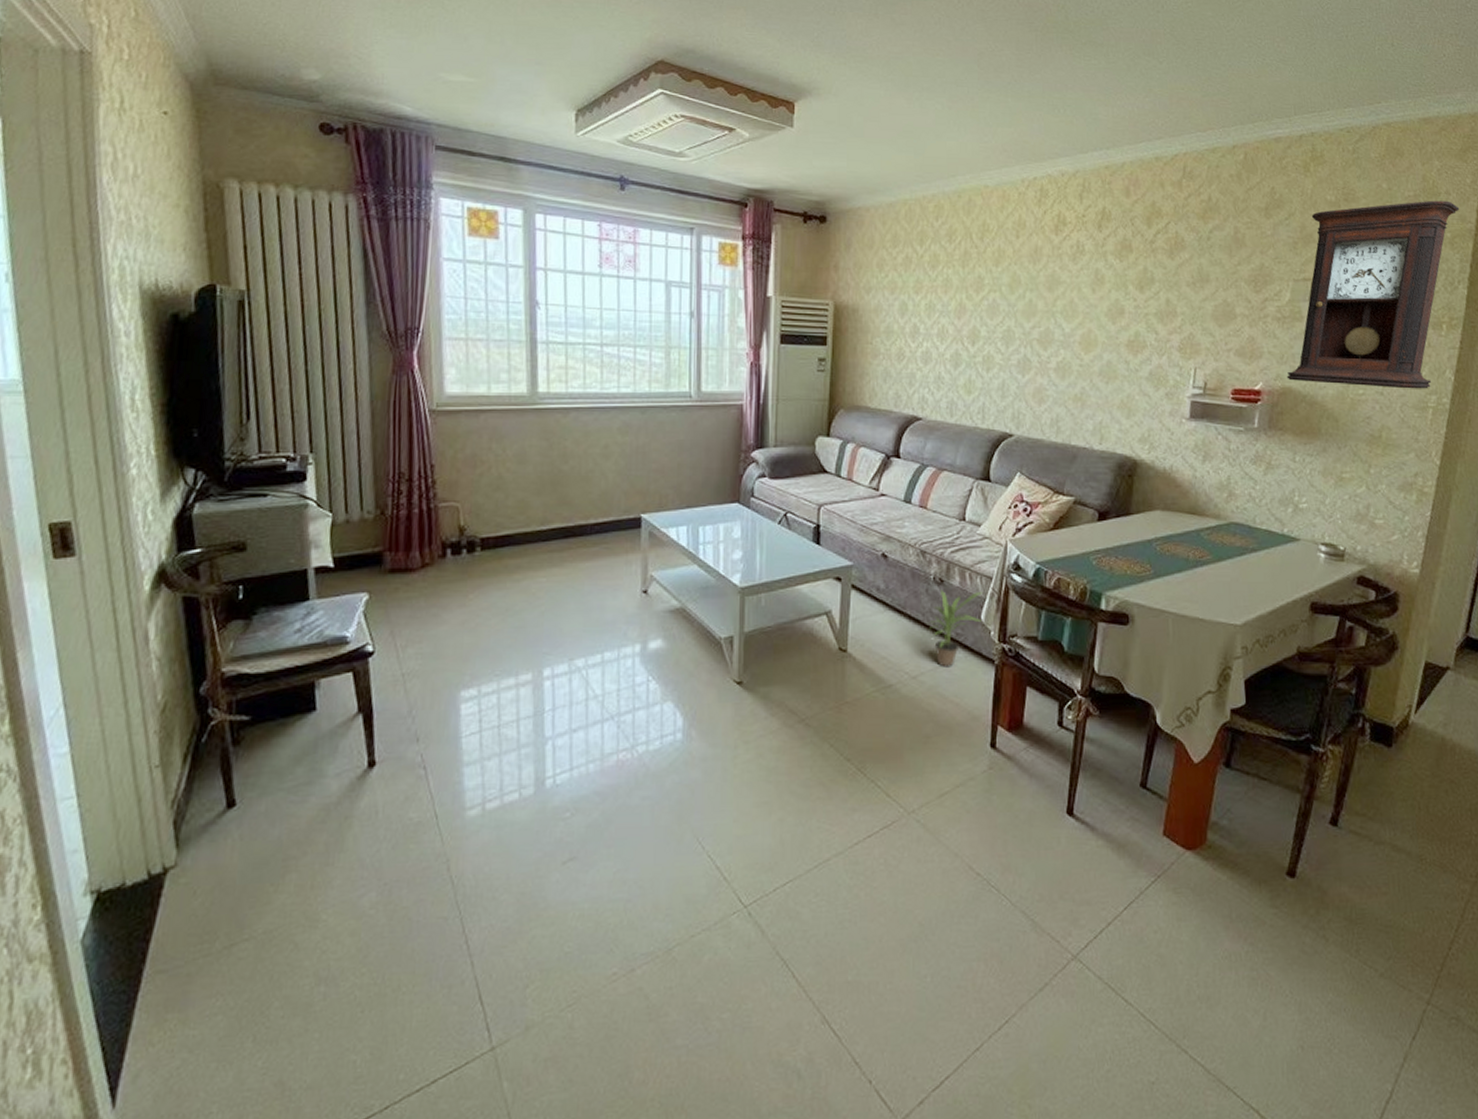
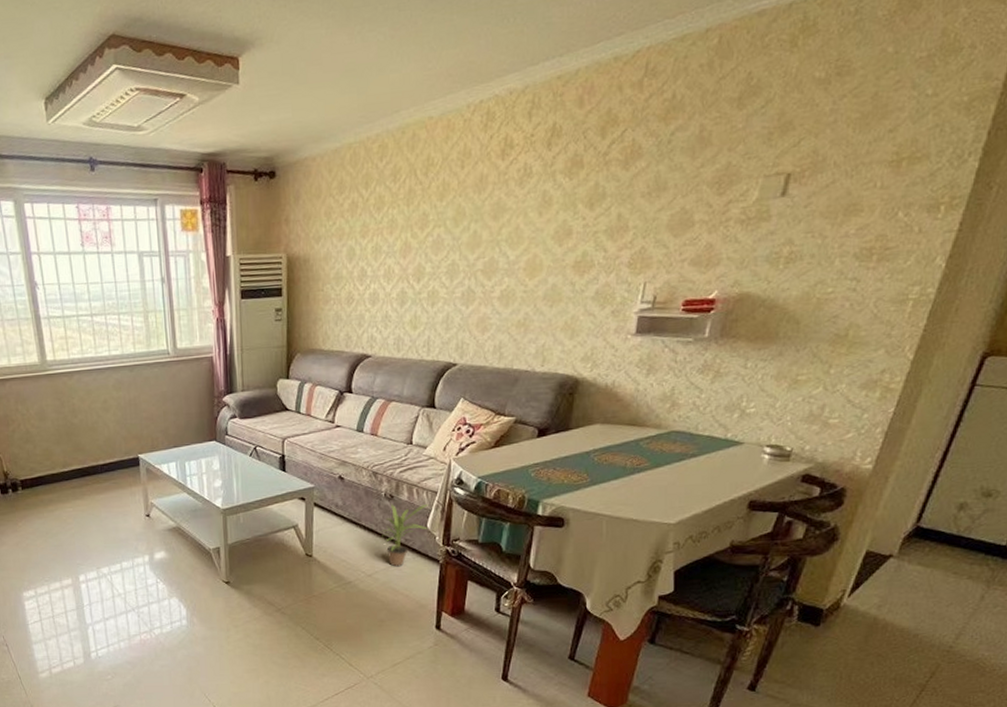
pendulum clock: present [1286,200,1460,389] -> none [745,56,986,286]

